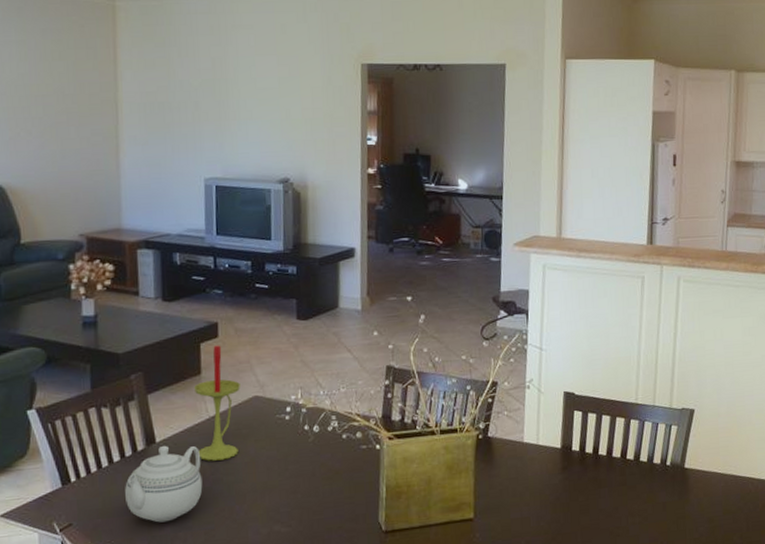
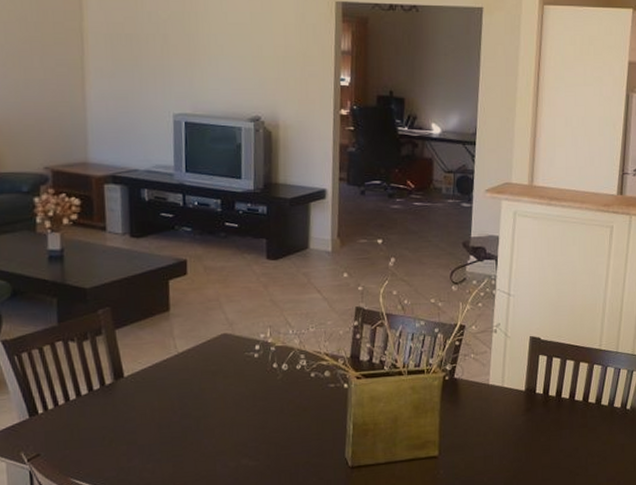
teapot: present [125,445,203,523] -> none [93,379,171,455]
candle: present [194,345,240,461] -> none [163,282,209,396]

